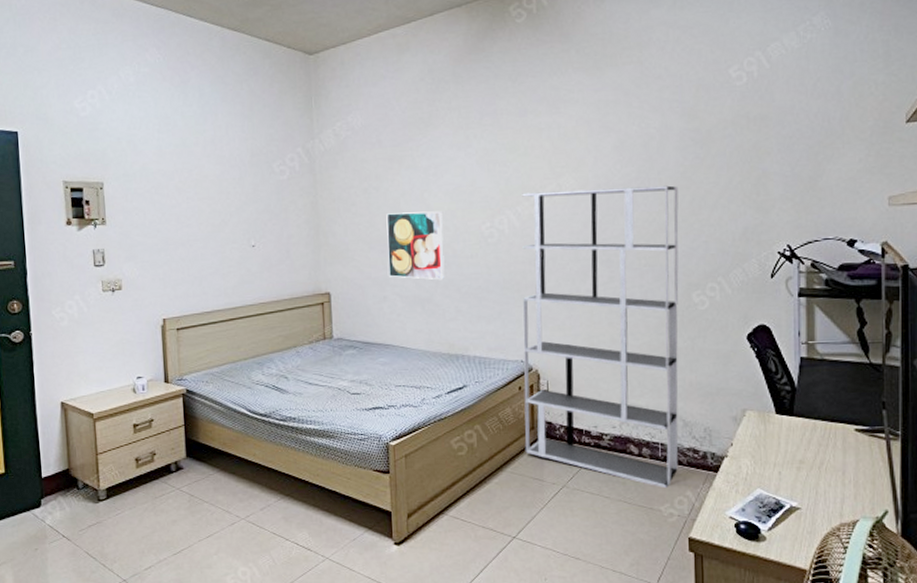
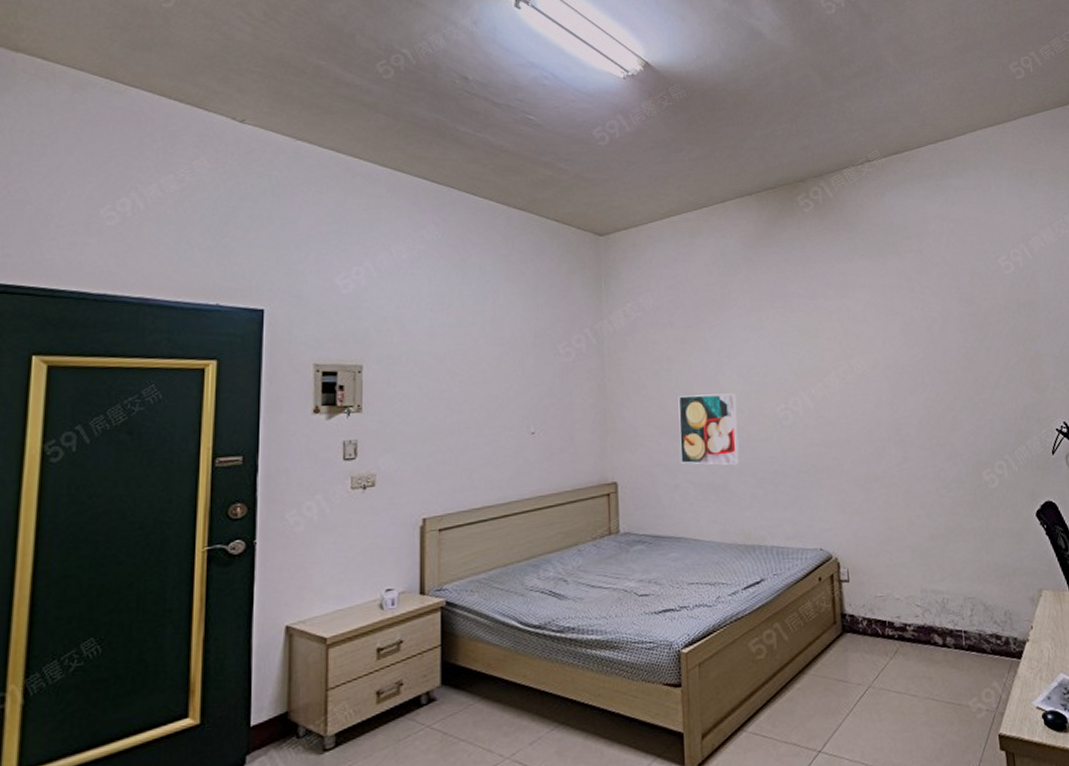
shelving unit: present [522,185,679,489] -> none [815,366,983,681]

